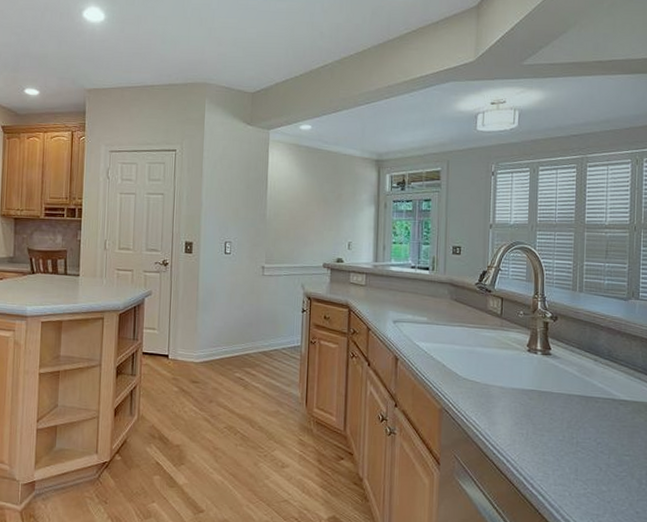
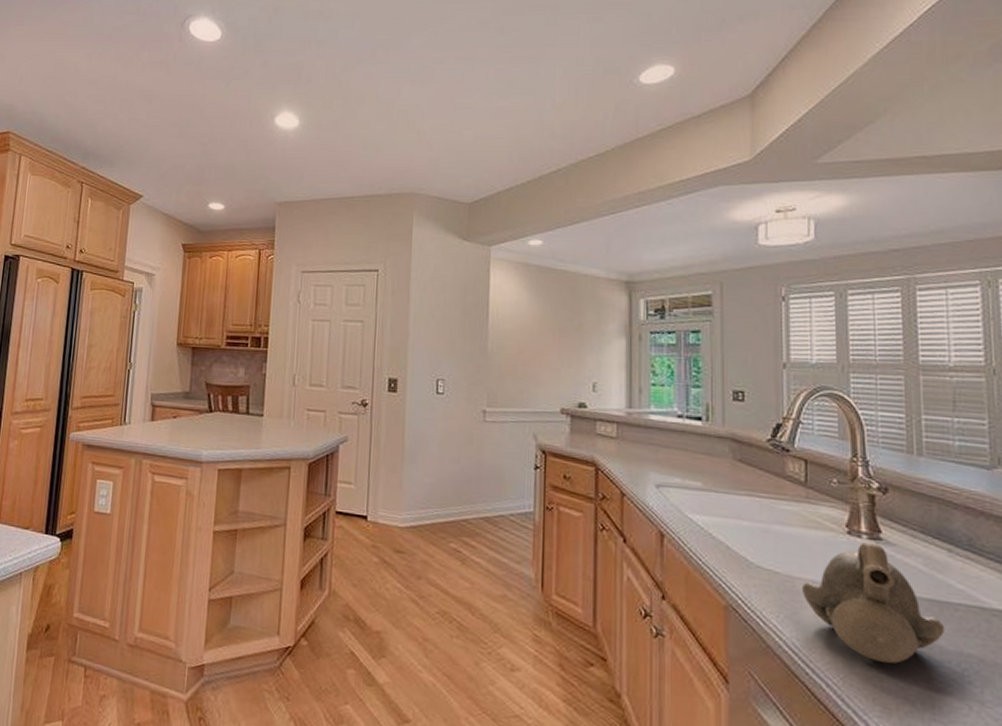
teapot: none [494,356,589,442] -> present [803,541,946,664]

